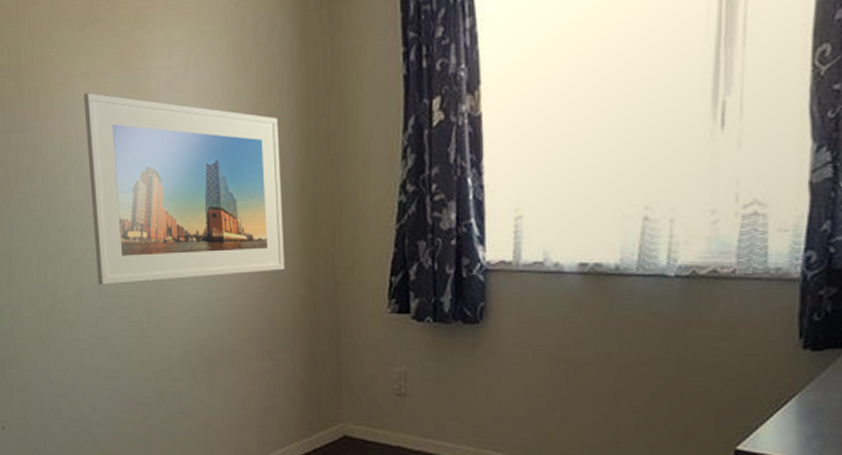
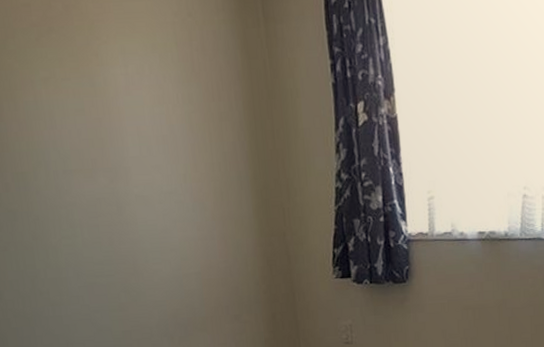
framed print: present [84,93,286,285] -> none [45,97,245,268]

